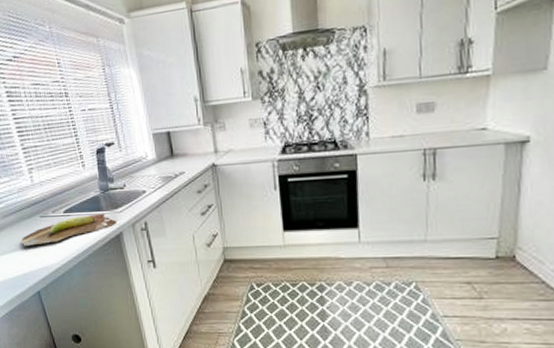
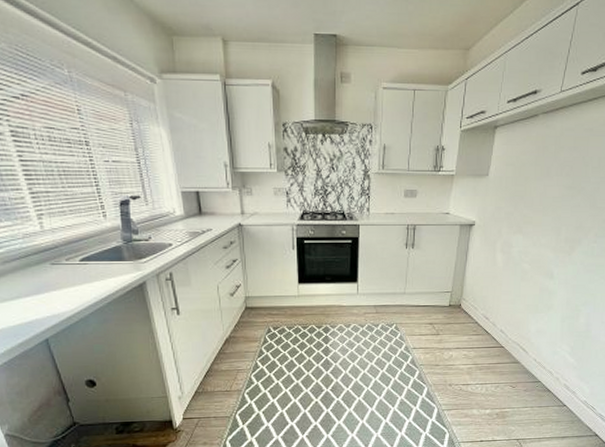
cutting board: present [21,213,117,246] -> none [26,263,141,293]

